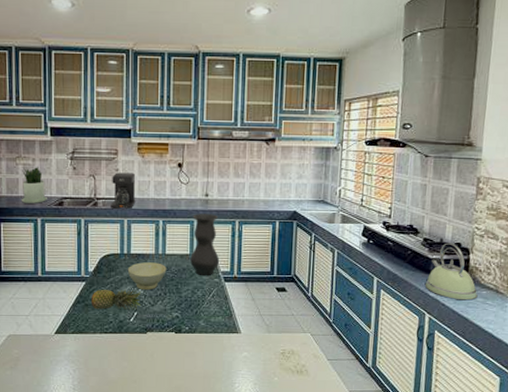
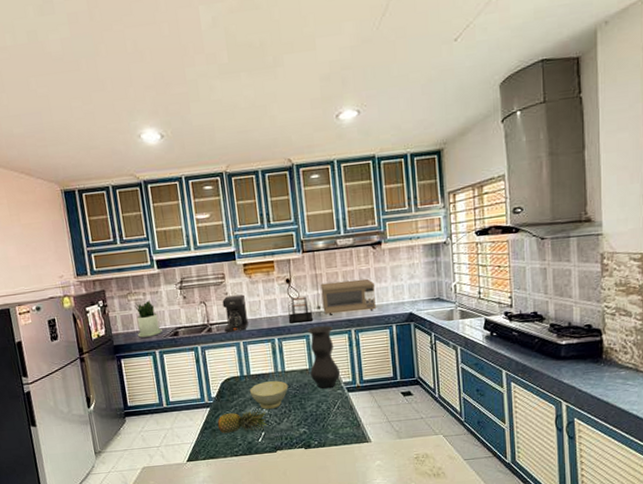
dish rack: none [176,182,201,208] -> present [287,296,314,323]
microwave: none [211,172,264,205] -> present [320,278,376,315]
kettle: present [424,243,478,301] -> none [557,325,616,384]

